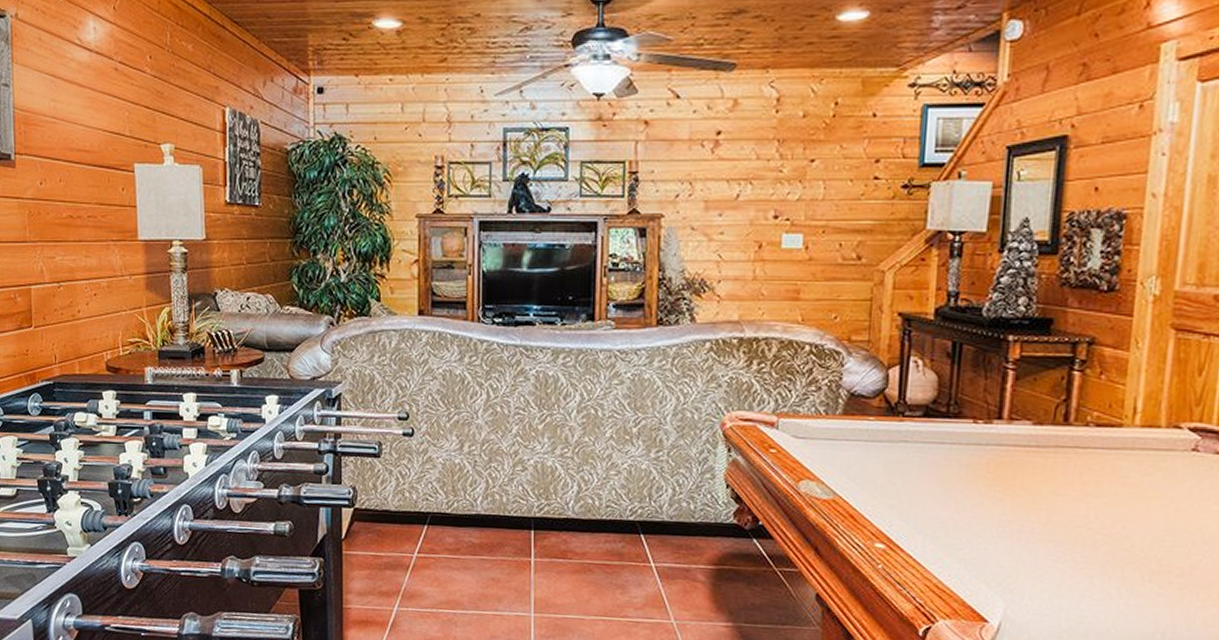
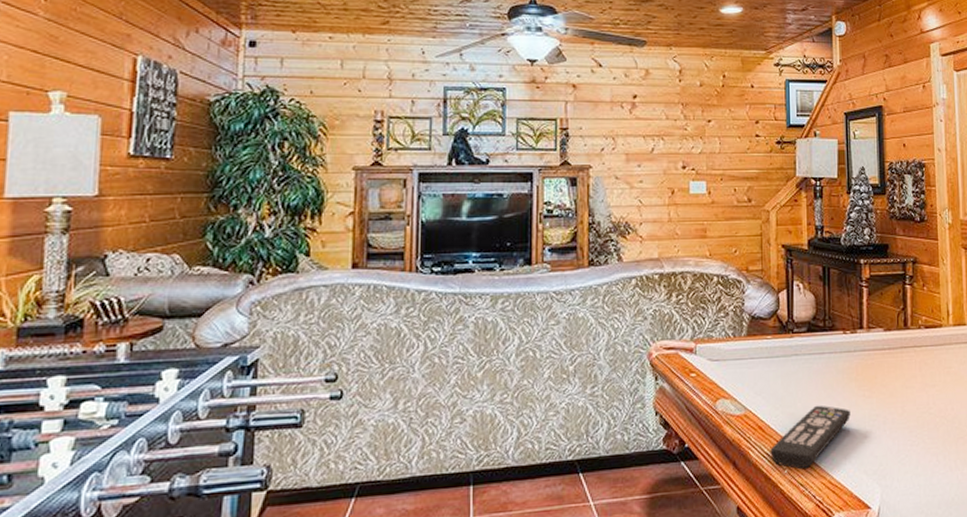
remote control: none [861,500,973,568] -> present [770,405,850,470]

